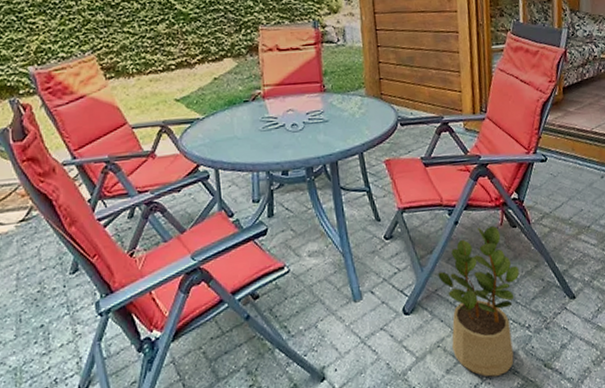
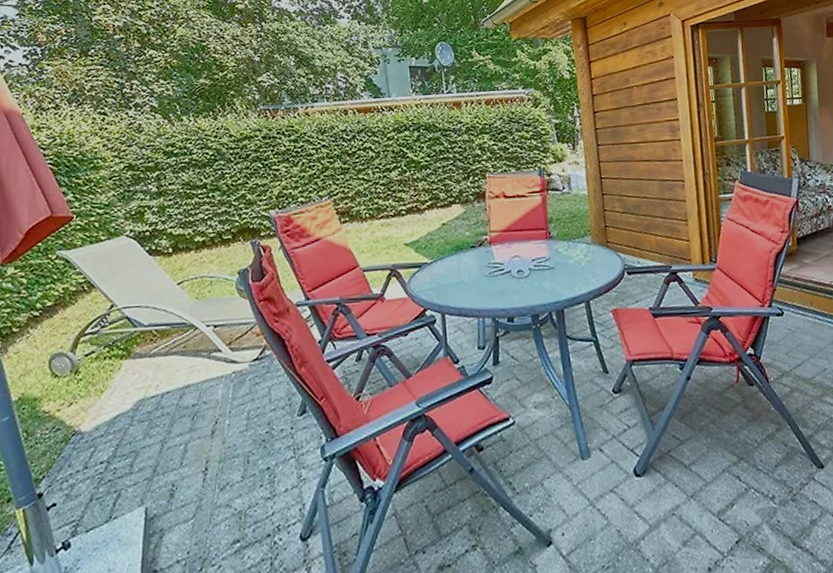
potted plant: present [437,226,520,377] -> none [670,383,760,553]

